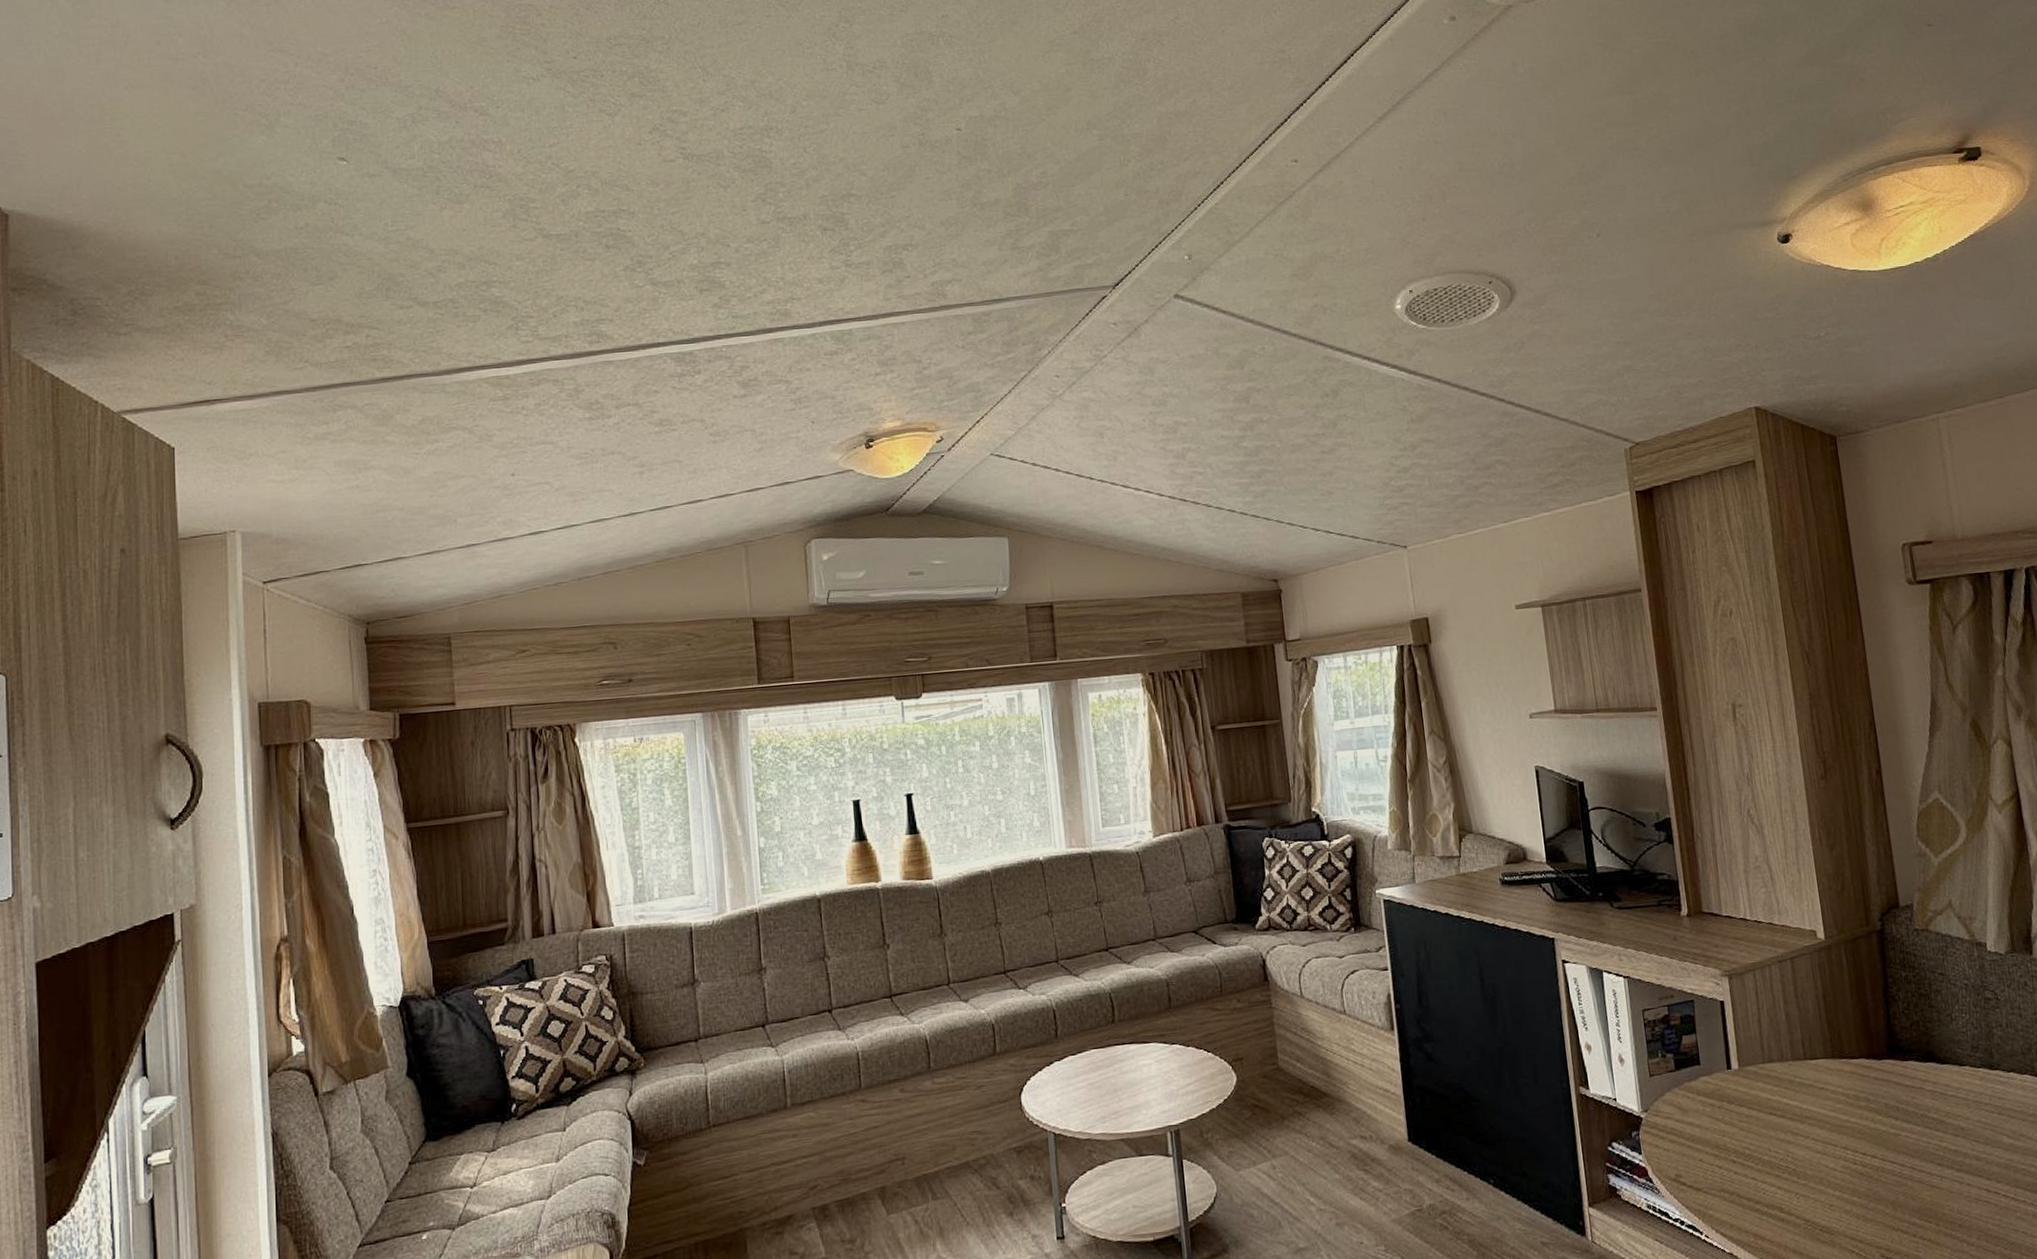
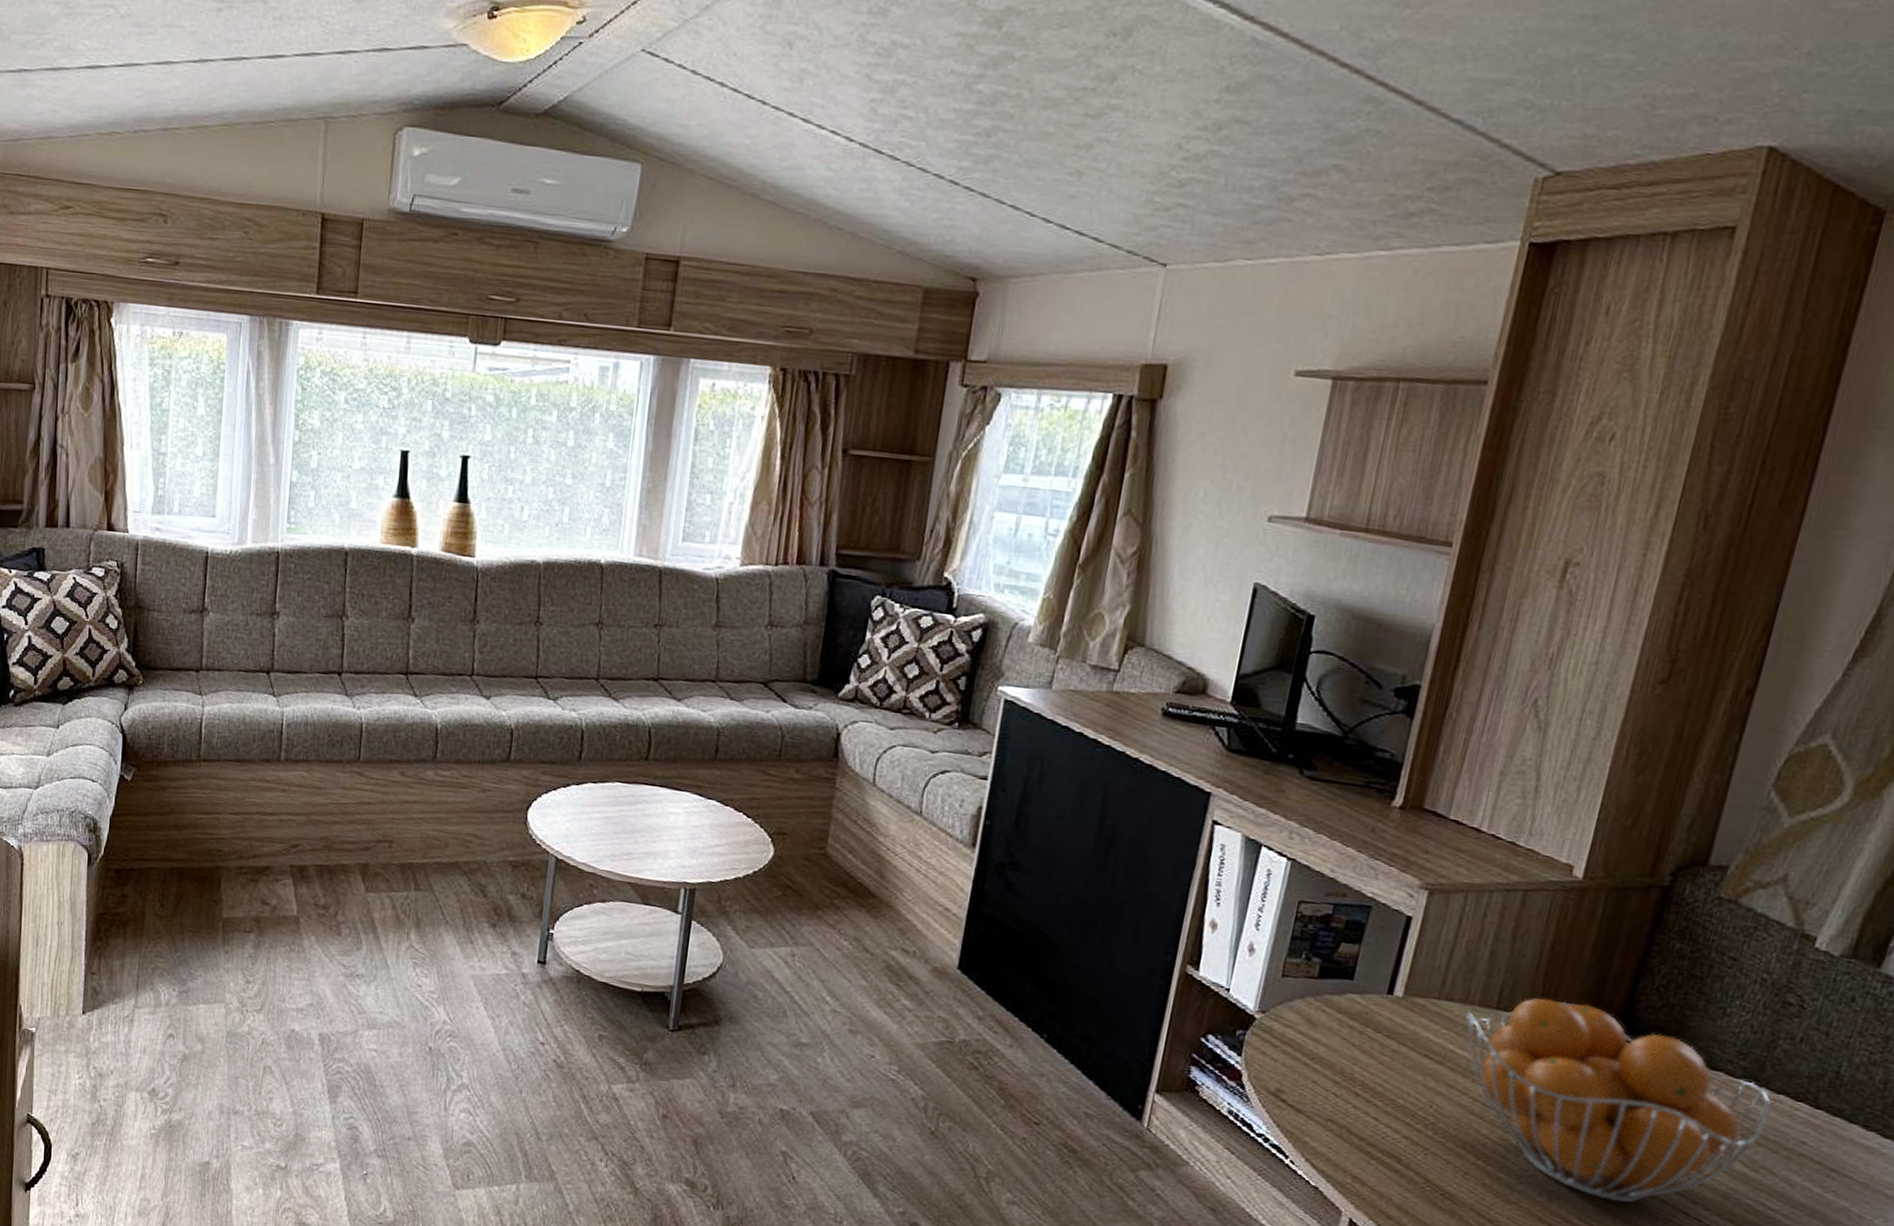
fruit basket: none [1786,1038,2012,1198] -> present [1465,998,1771,1203]

